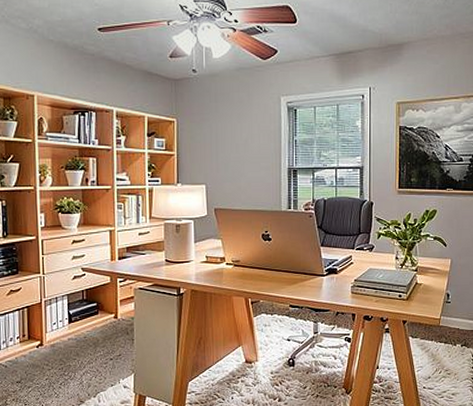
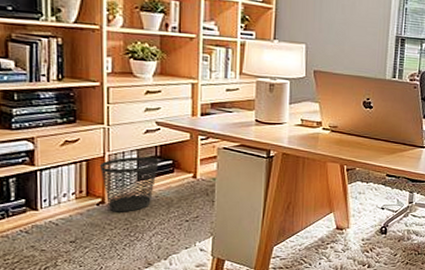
wastebasket: none [38,301,86,353] -> present [100,156,159,212]

